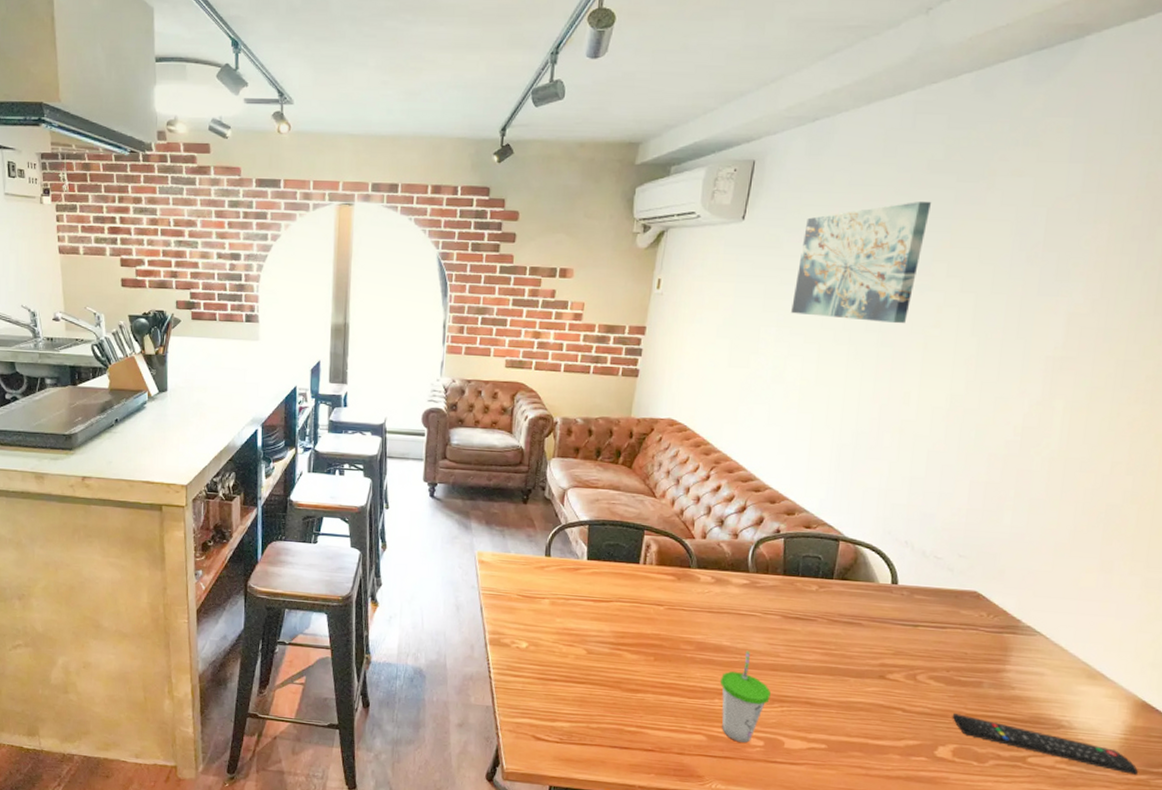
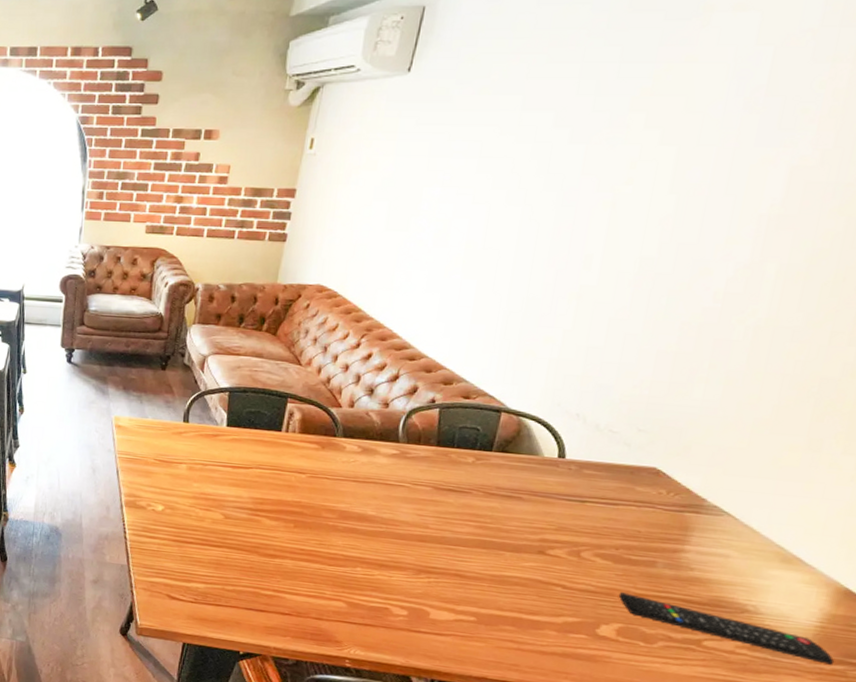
cup: present [720,650,771,743] -> none [363,521,418,612]
wall art: present [791,202,931,324] -> none [459,45,631,181]

